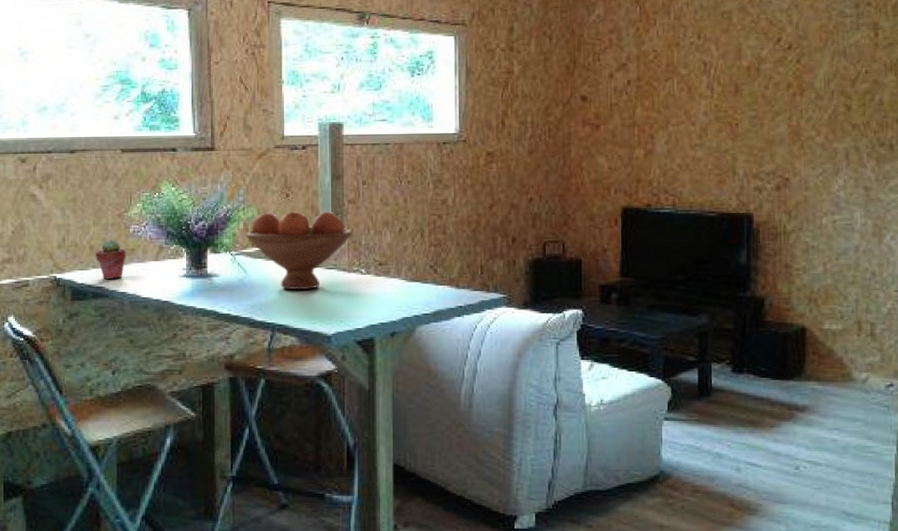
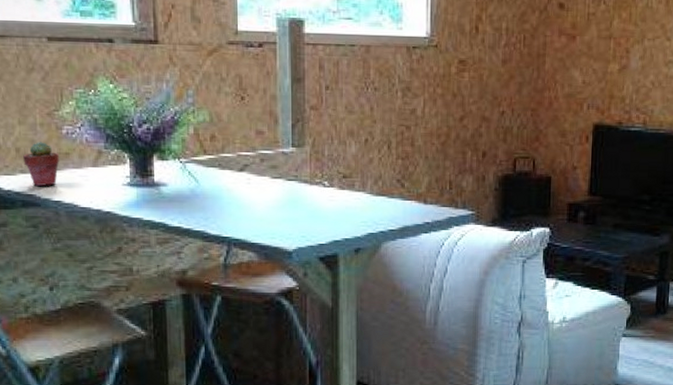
fruit bowl: present [245,211,352,290] -> none [196,116,314,203]

